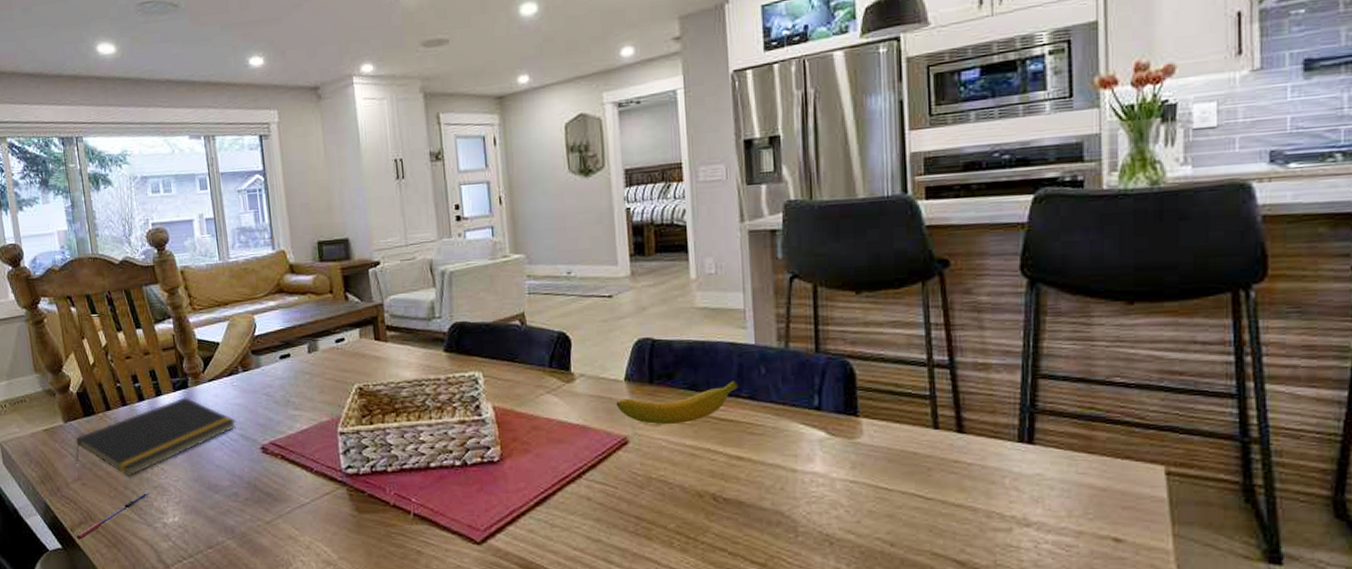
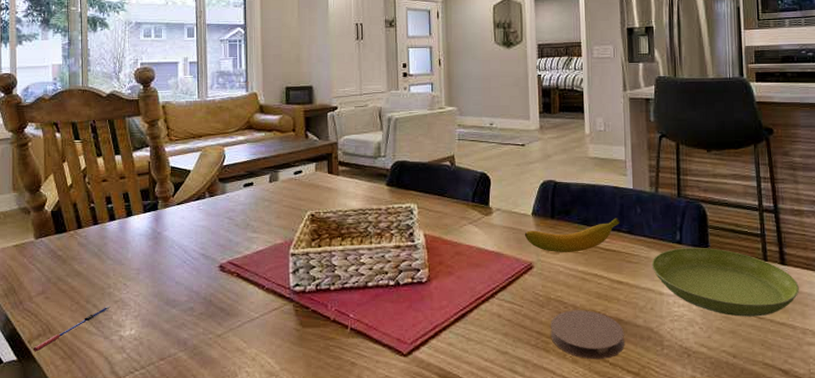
notepad: present [75,397,237,477] -> none [42,218,199,292]
coaster: none [651,491,747,549] -> present [550,310,624,360]
saucer: none [781,414,983,497] -> present [651,248,799,317]

